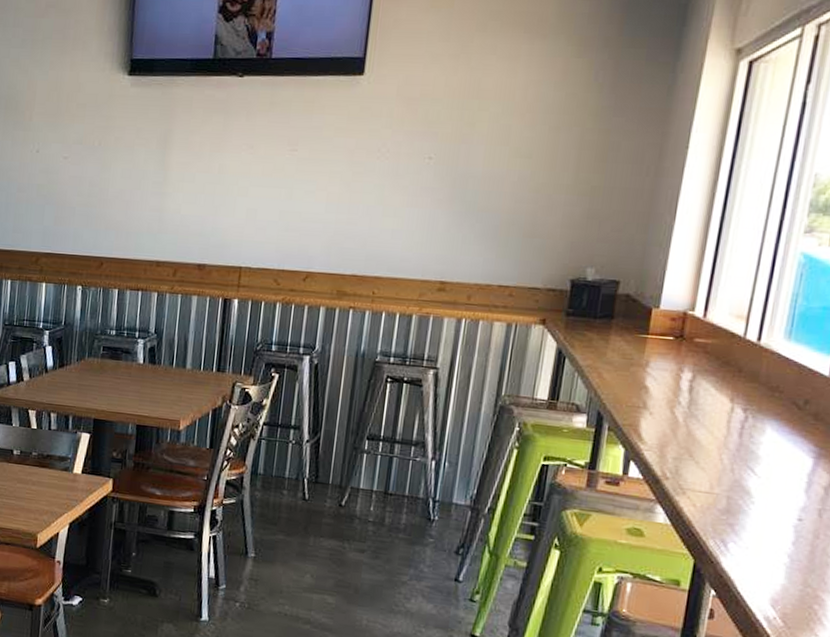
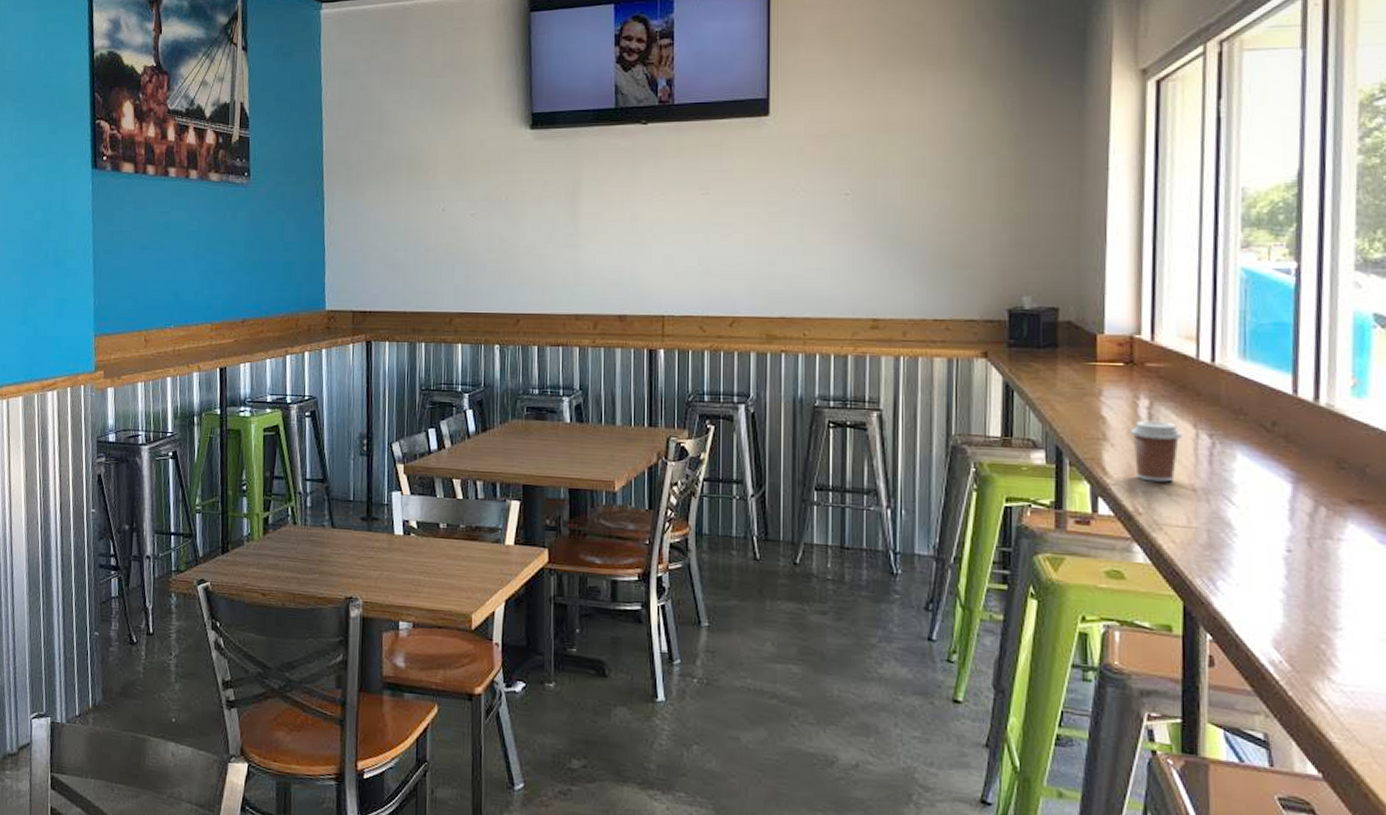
coffee cup: none [669,392,719,451] -> present [1131,420,1182,482]

